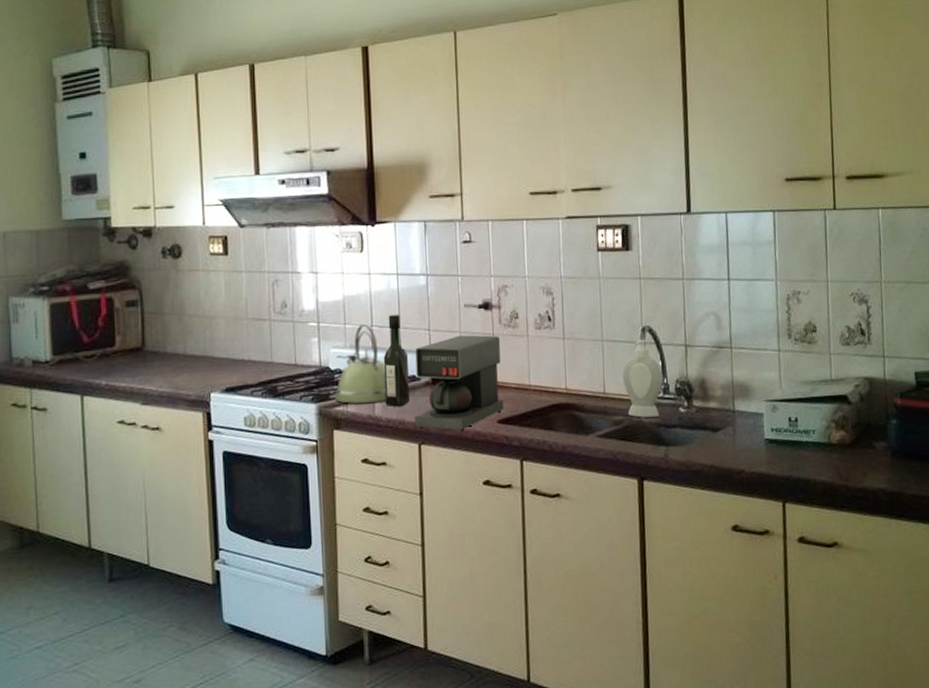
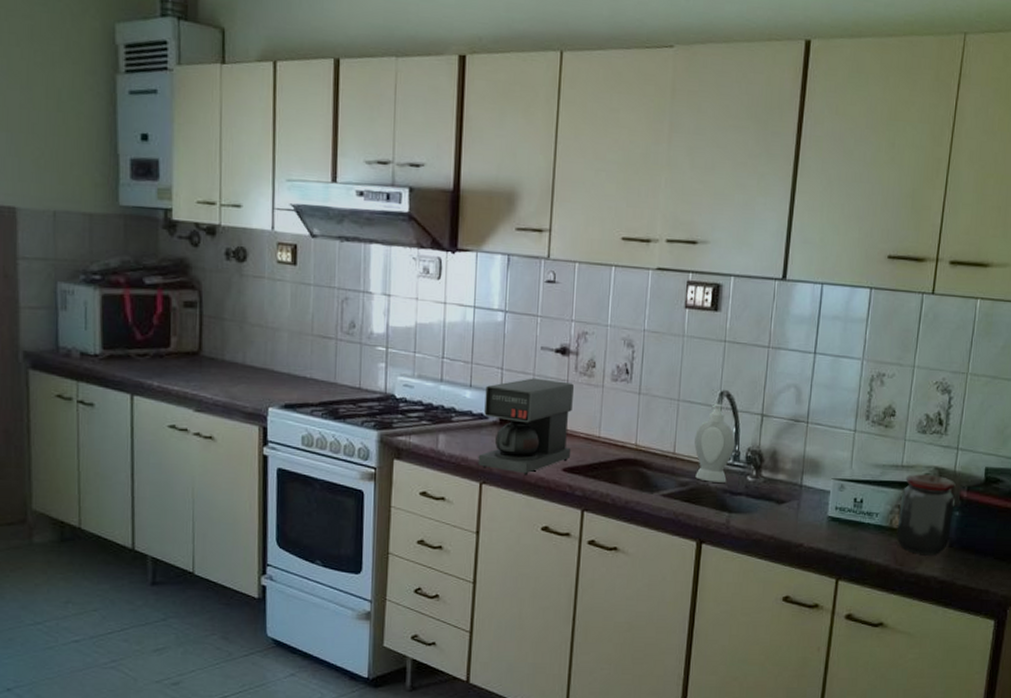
kettle: present [335,323,386,405] -> none [398,354,453,437]
bottle: present [383,313,410,407] -> none [449,347,478,444]
jar: none [835,385,891,467] -> present [896,474,956,555]

